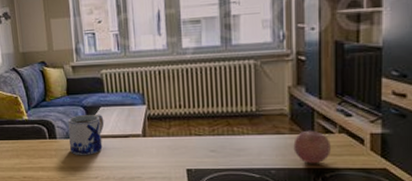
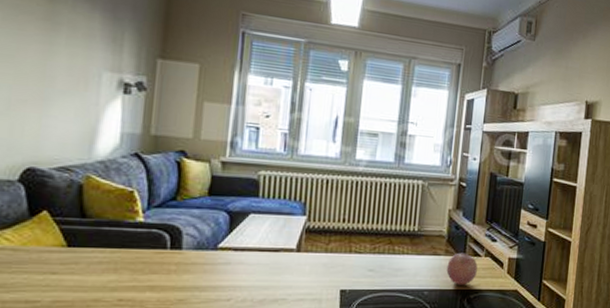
mug: present [68,114,105,156] -> none [199,221,252,273]

